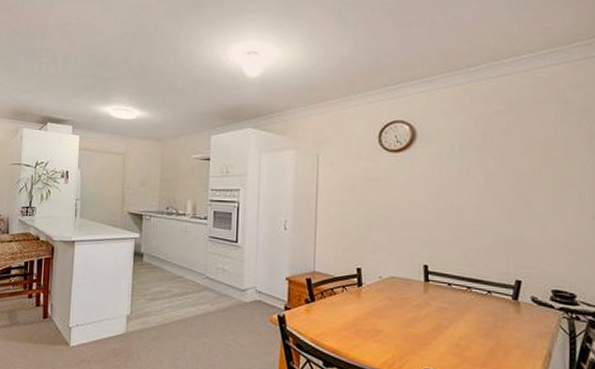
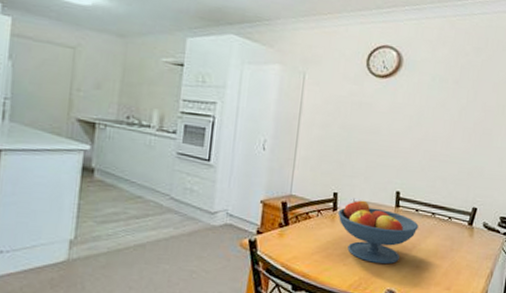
fruit bowl: none [363,273,453,342] -> present [338,198,419,265]

